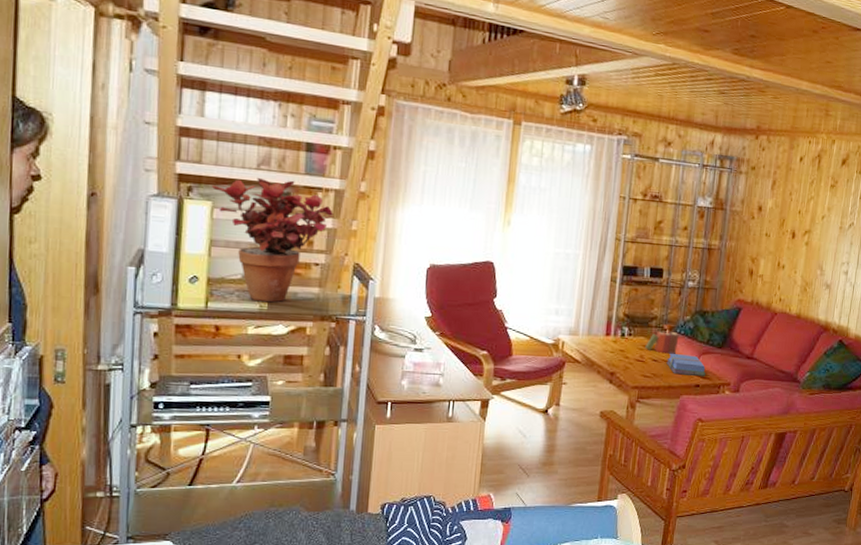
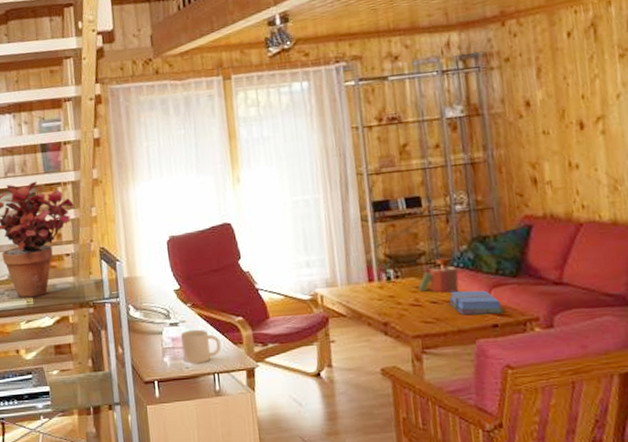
mug: none [422,357,462,390] -> present [181,329,221,364]

